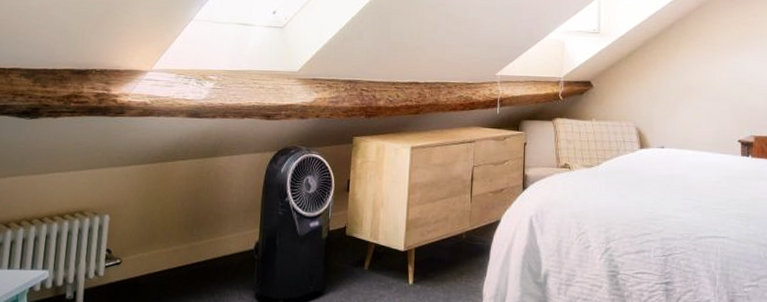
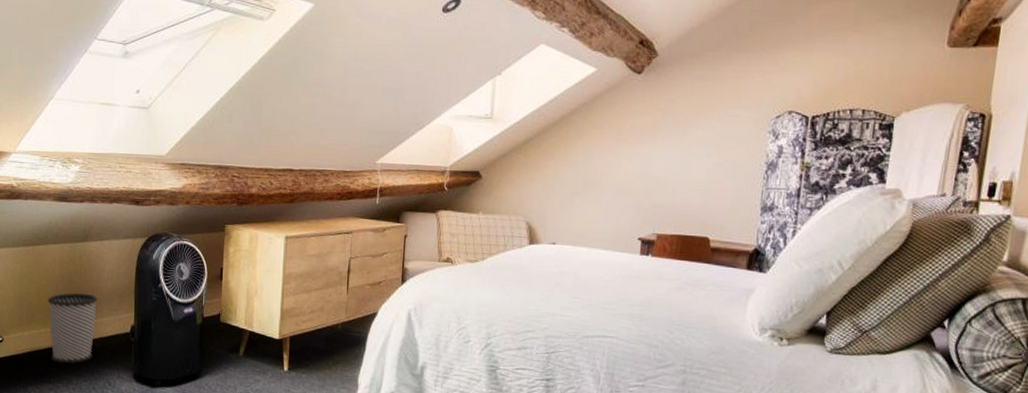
wastebasket: none [170,210,223,286] -> present [47,293,97,364]

